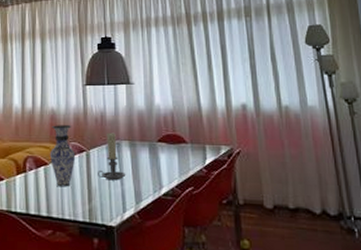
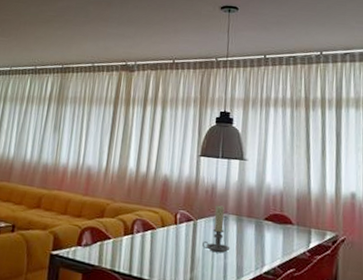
vase: present [49,125,76,187] -> none [157,191,184,254]

